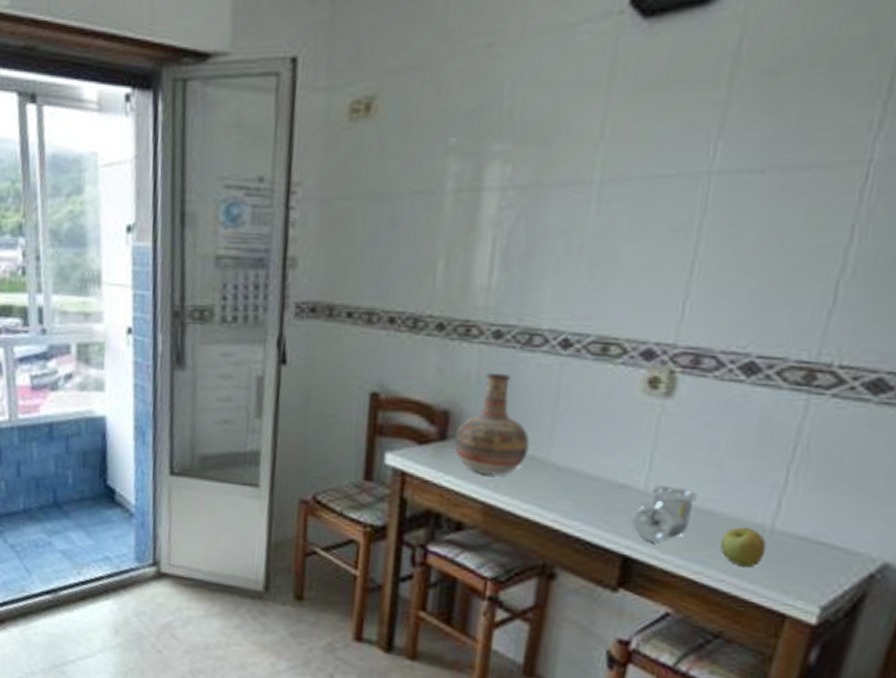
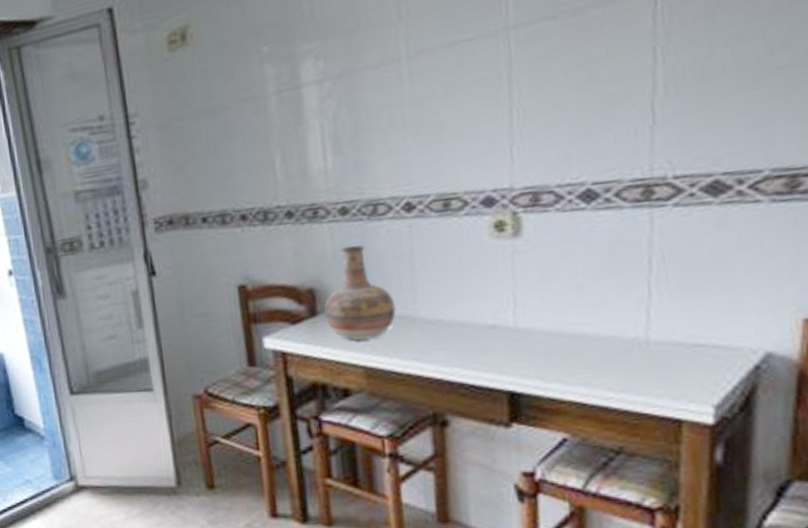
pipe fitting: present [632,485,697,544] -> none [509,317,567,375]
apple: present [720,527,767,568] -> none [600,343,647,382]

